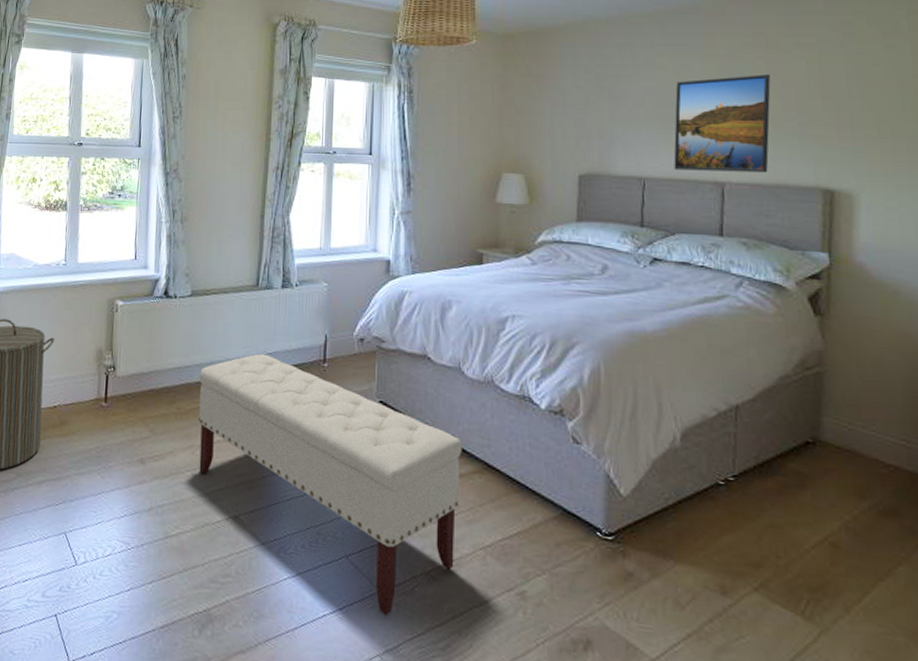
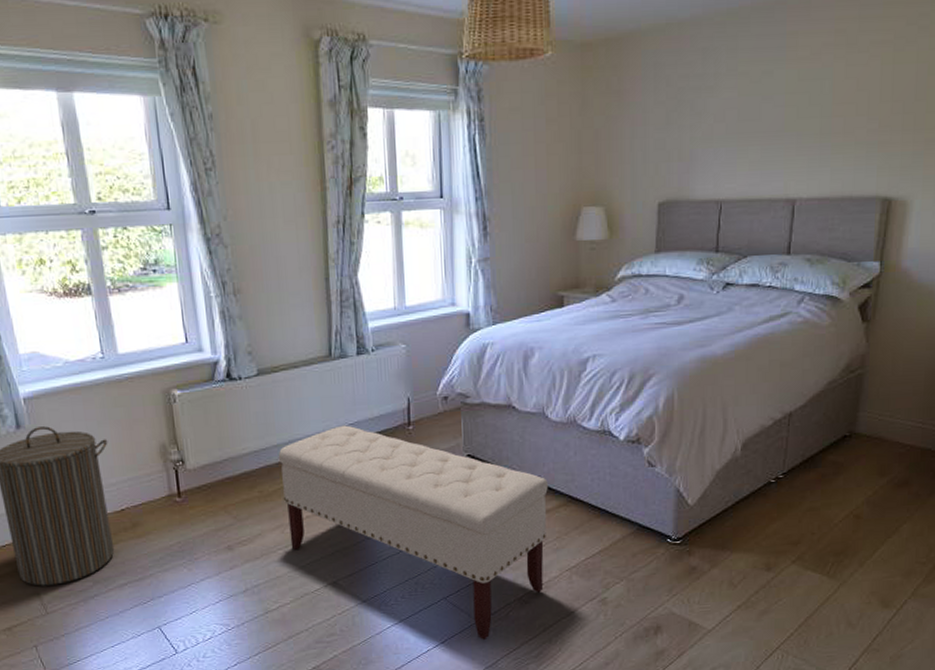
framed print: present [673,74,771,173] -> none [750,78,846,190]

